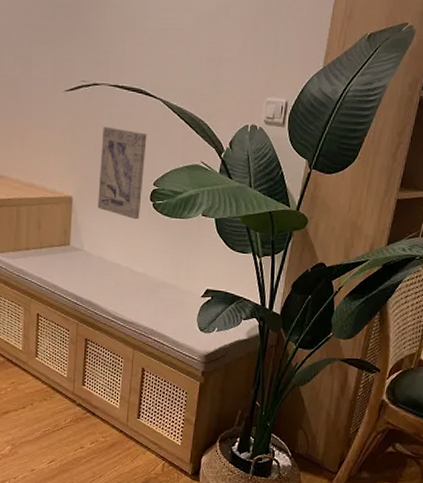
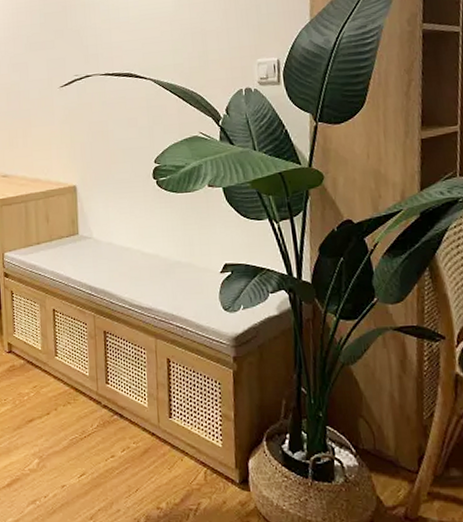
wall art: present [97,126,147,220] -> none [99,113,145,200]

